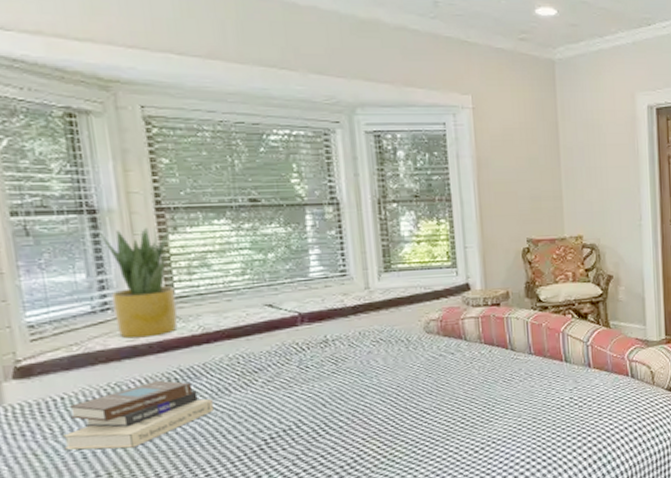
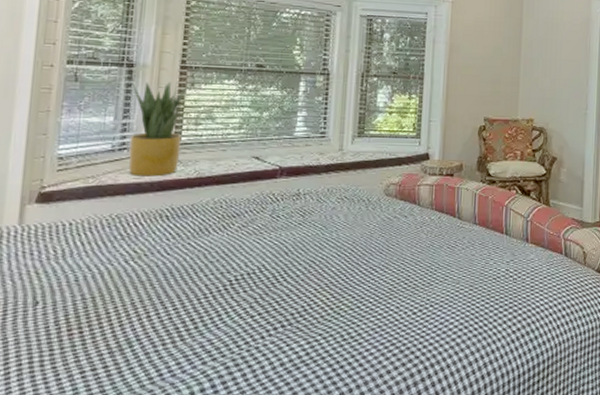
books: present [63,380,214,450] -> none [62,215,193,276]

